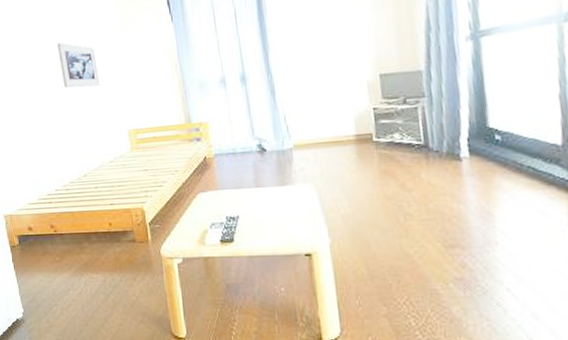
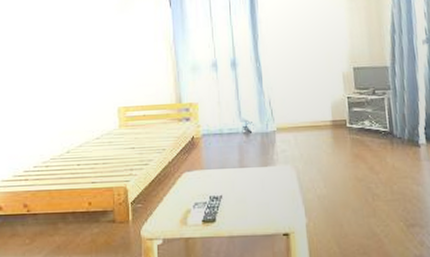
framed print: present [57,42,100,88] -> none [53,18,94,63]

